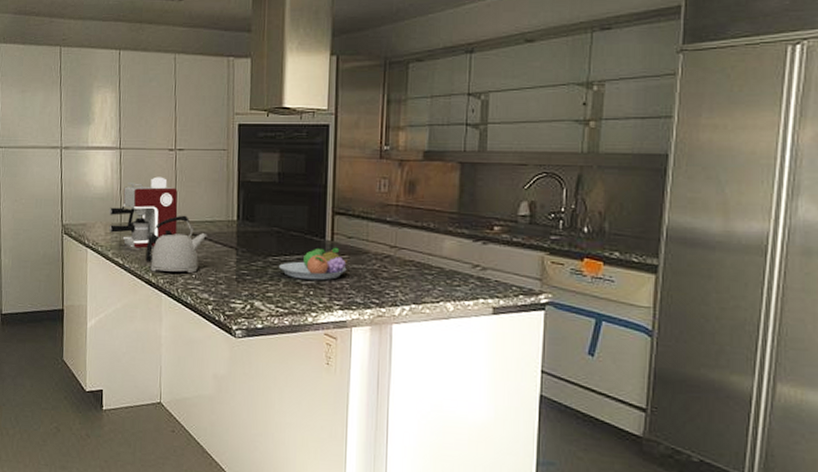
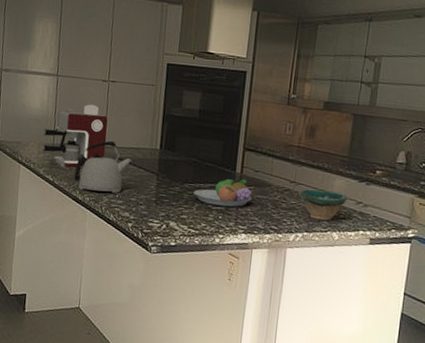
bowl: none [401,254,462,290] -> present [298,189,349,221]

